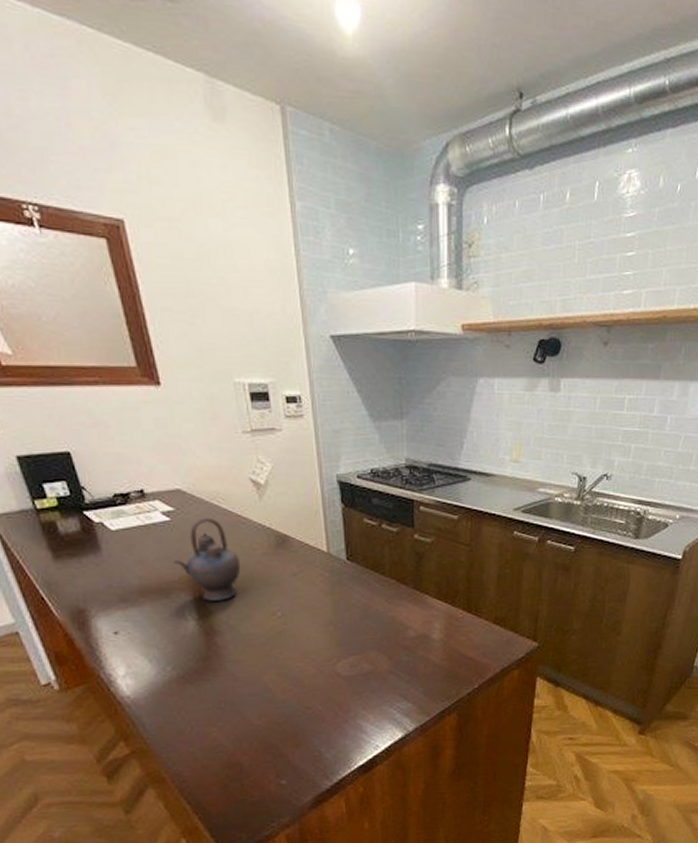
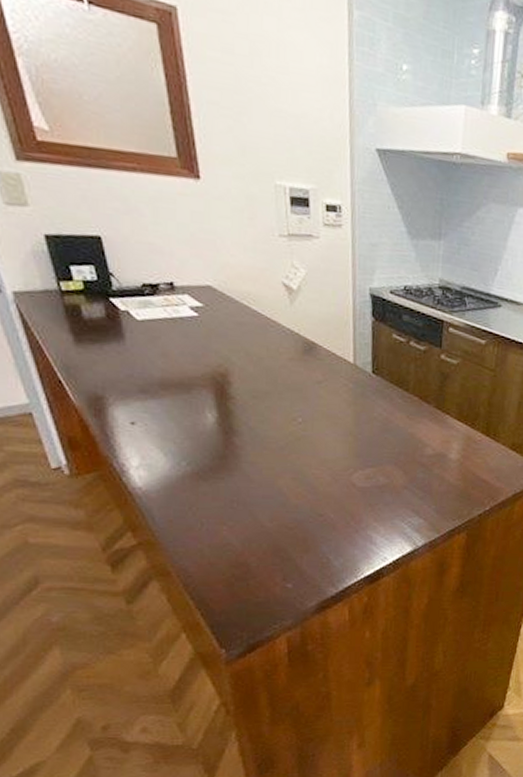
teapot: present [174,517,241,601] -> none [198,316,266,401]

